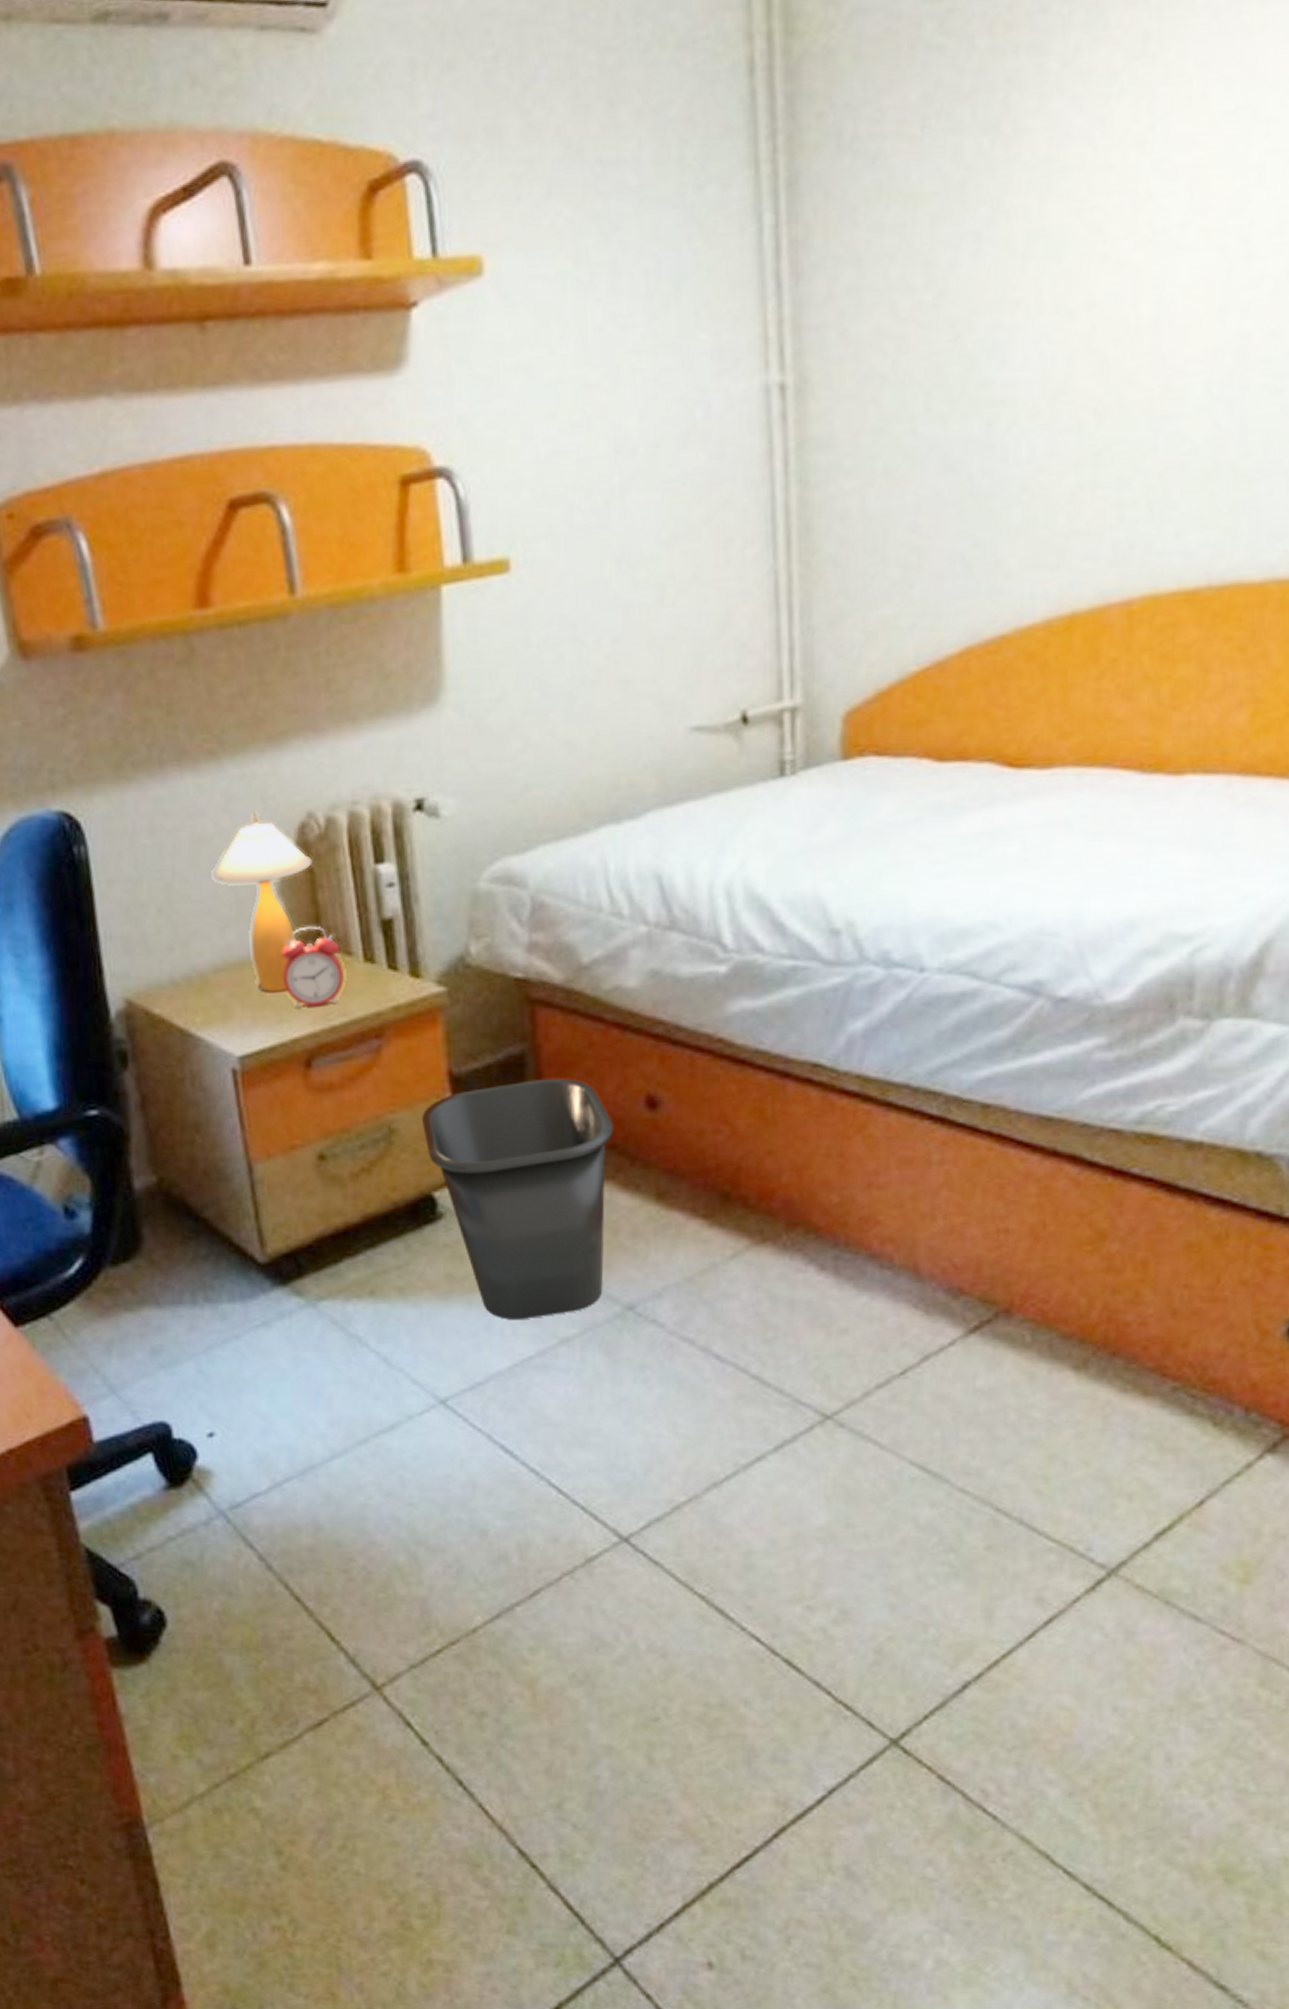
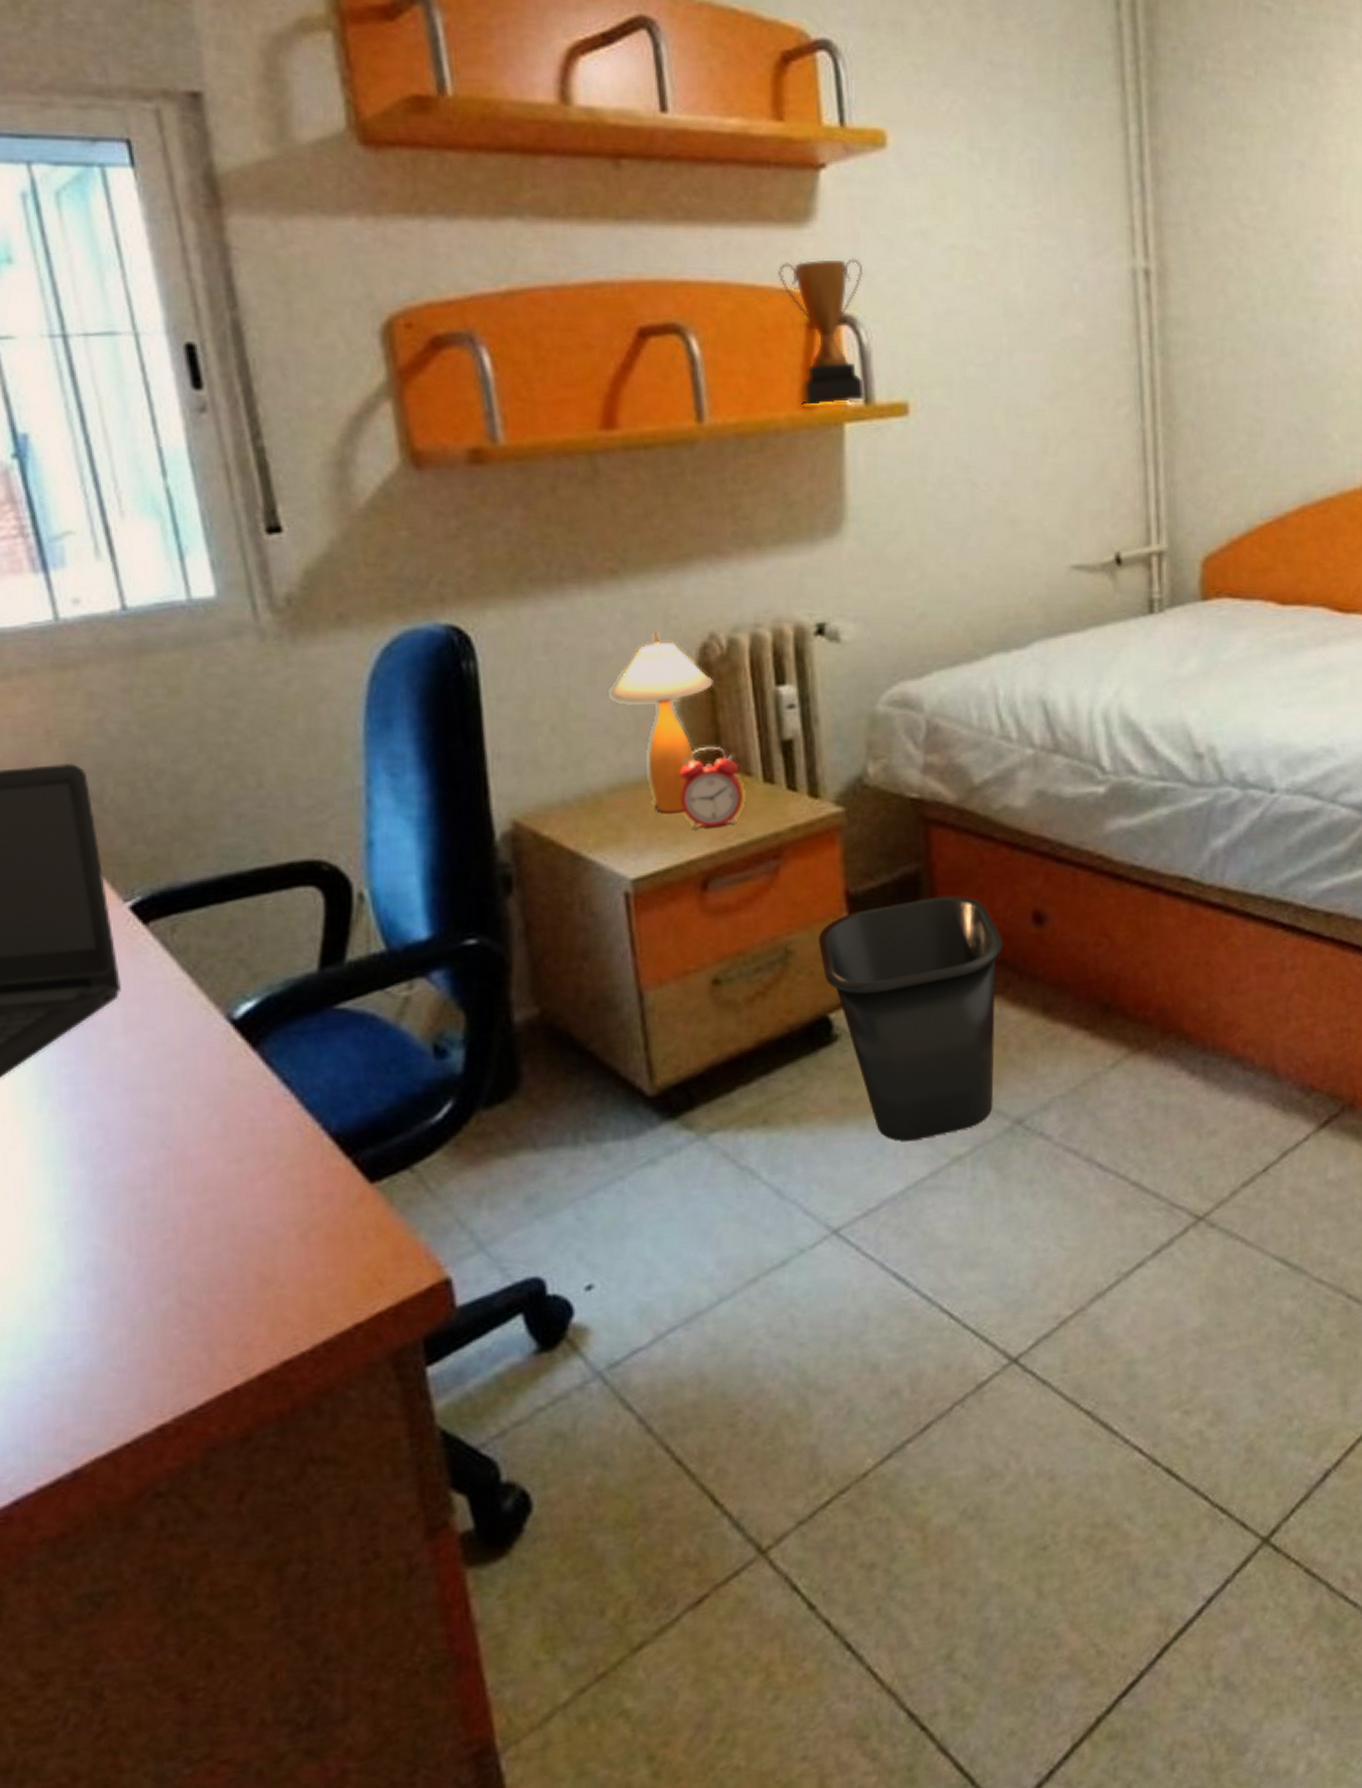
trophy: none [369,404,462,568] -> present [778,258,864,405]

